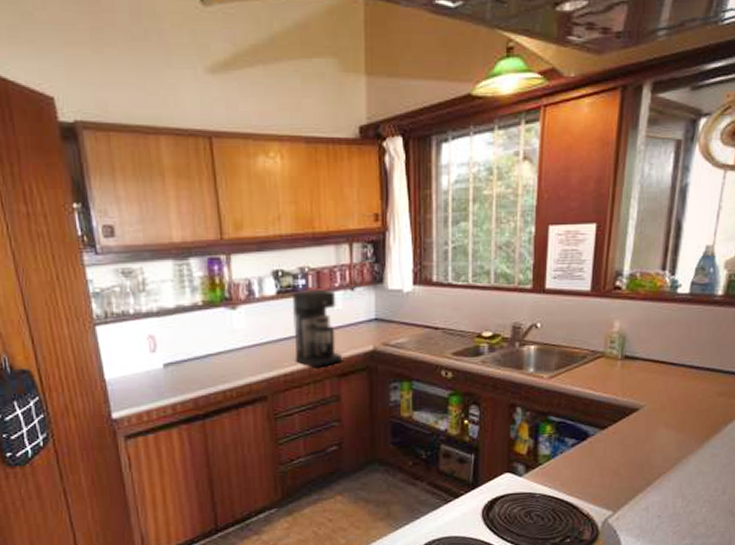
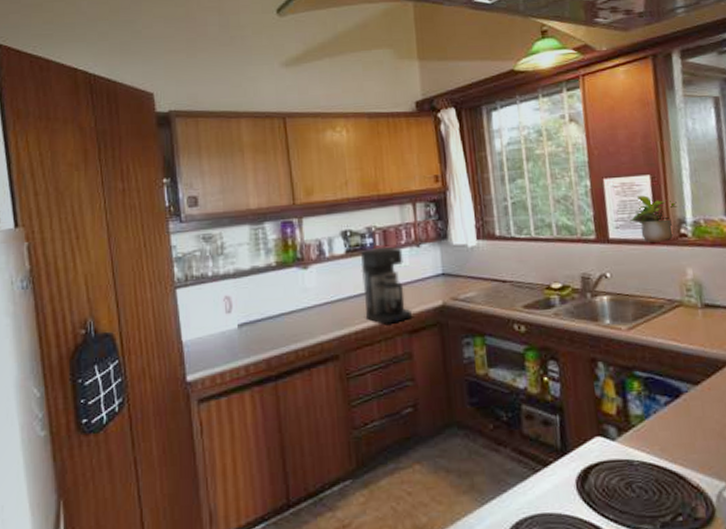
potted plant: none [567,245,617,294] -> present [628,195,677,243]

